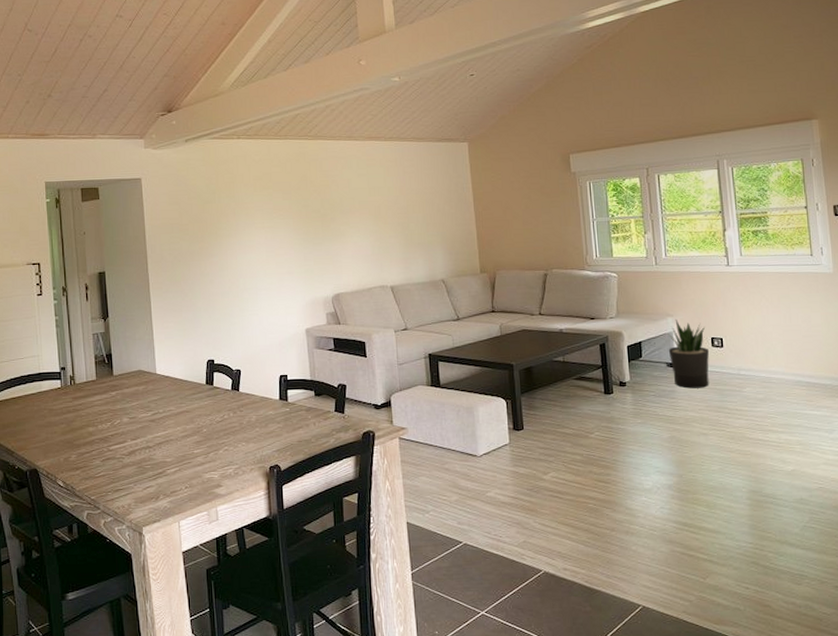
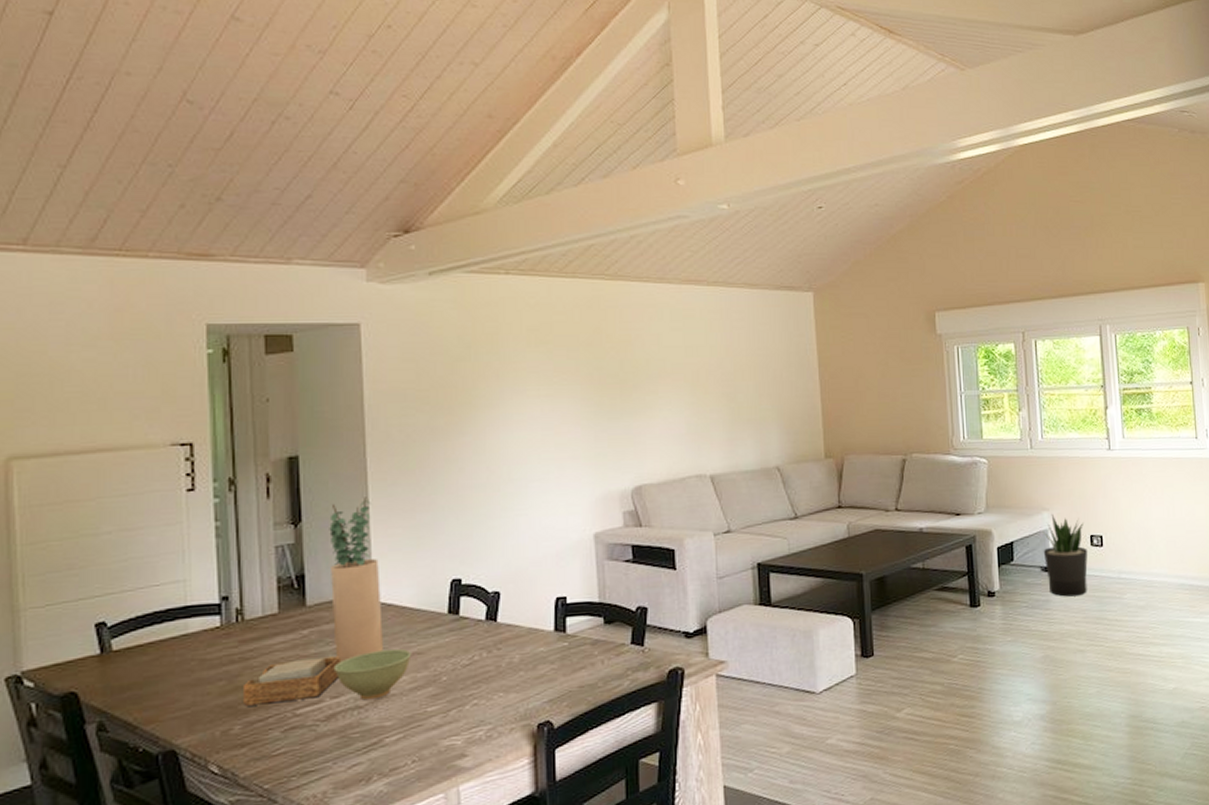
napkin holder: none [76,411,136,442] -> present [244,656,340,706]
vase: none [126,300,163,416] -> present [329,497,383,663]
bowl: none [132,407,183,443] -> present [333,648,412,701]

